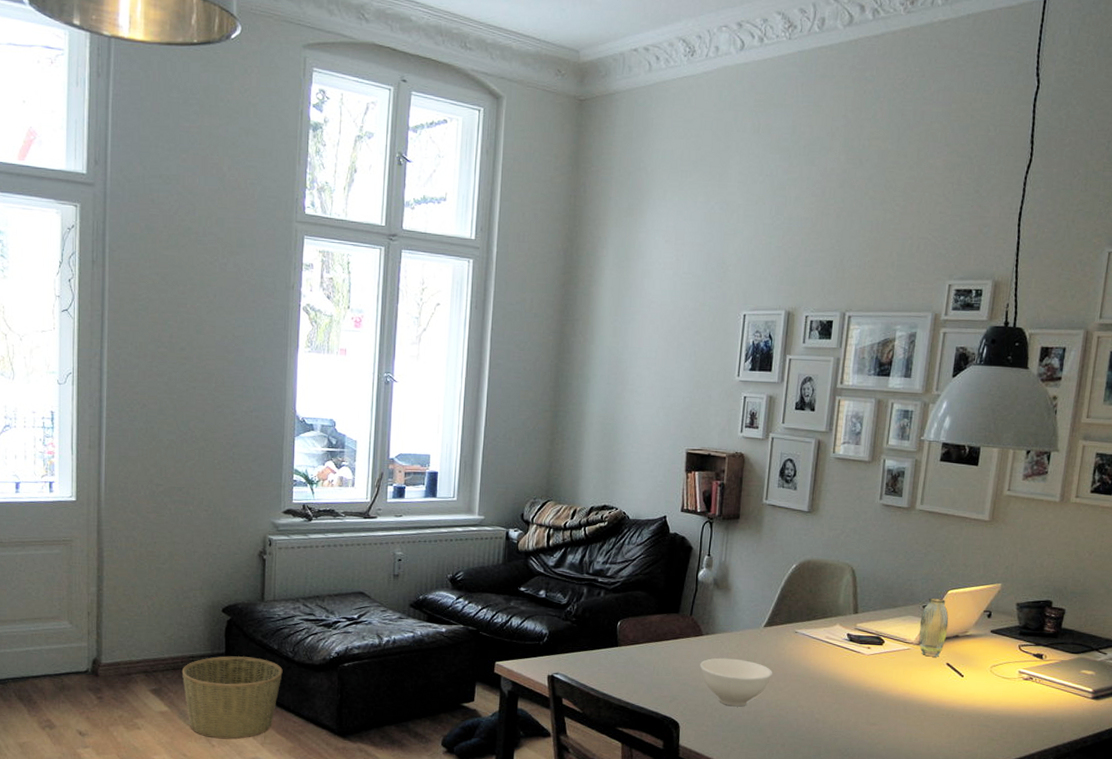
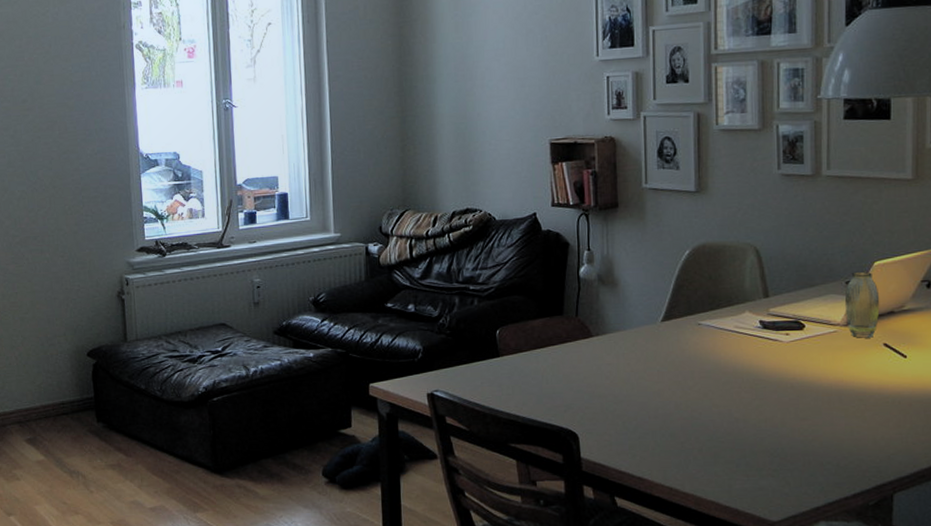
basket: present [181,656,283,739] -> none [53,399,153,484]
bowl: present [700,658,773,707] -> none [593,359,679,412]

